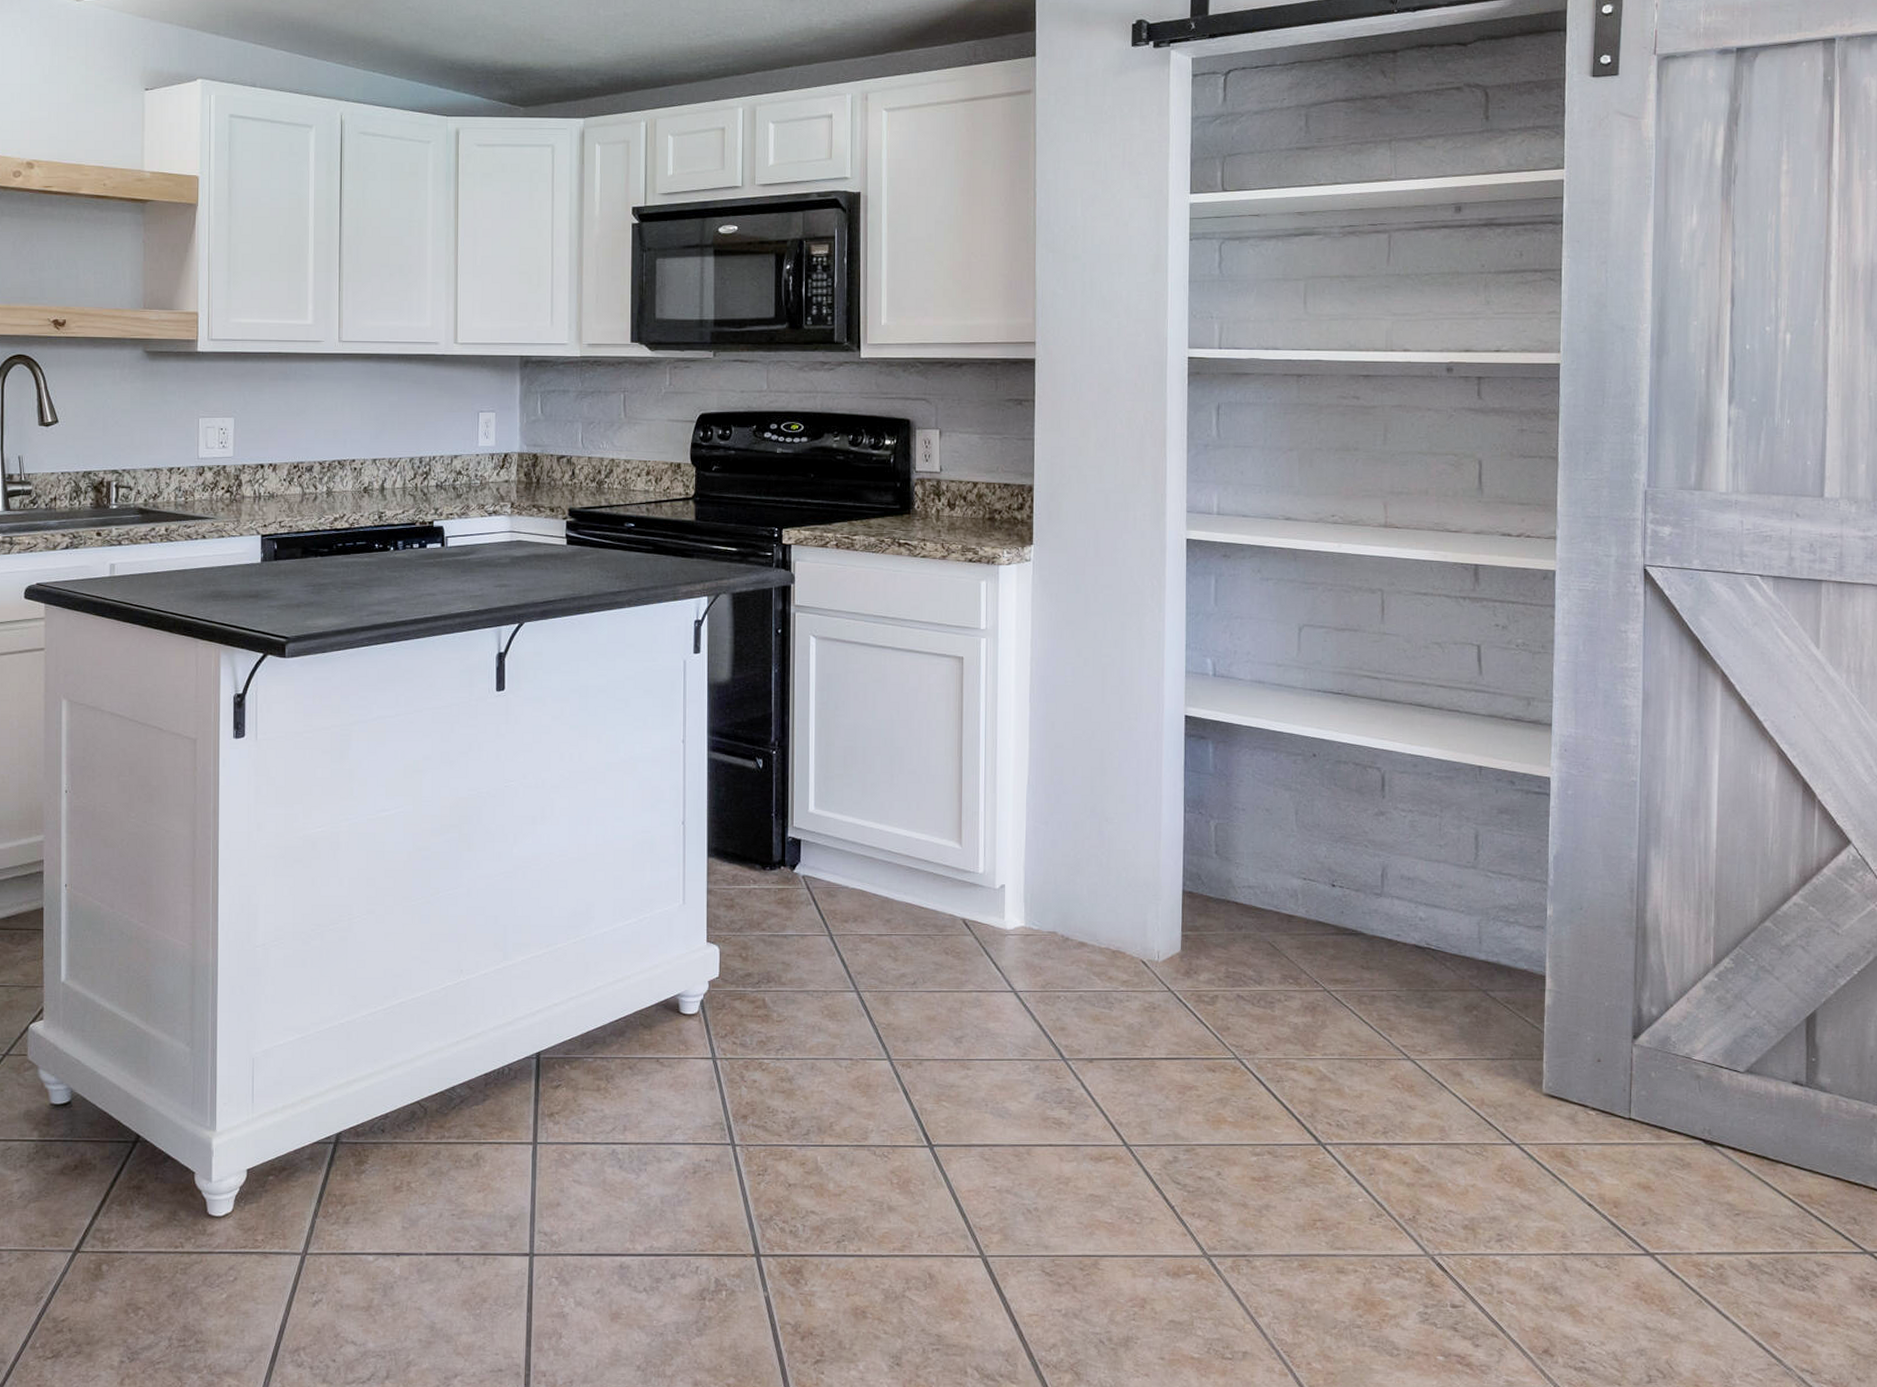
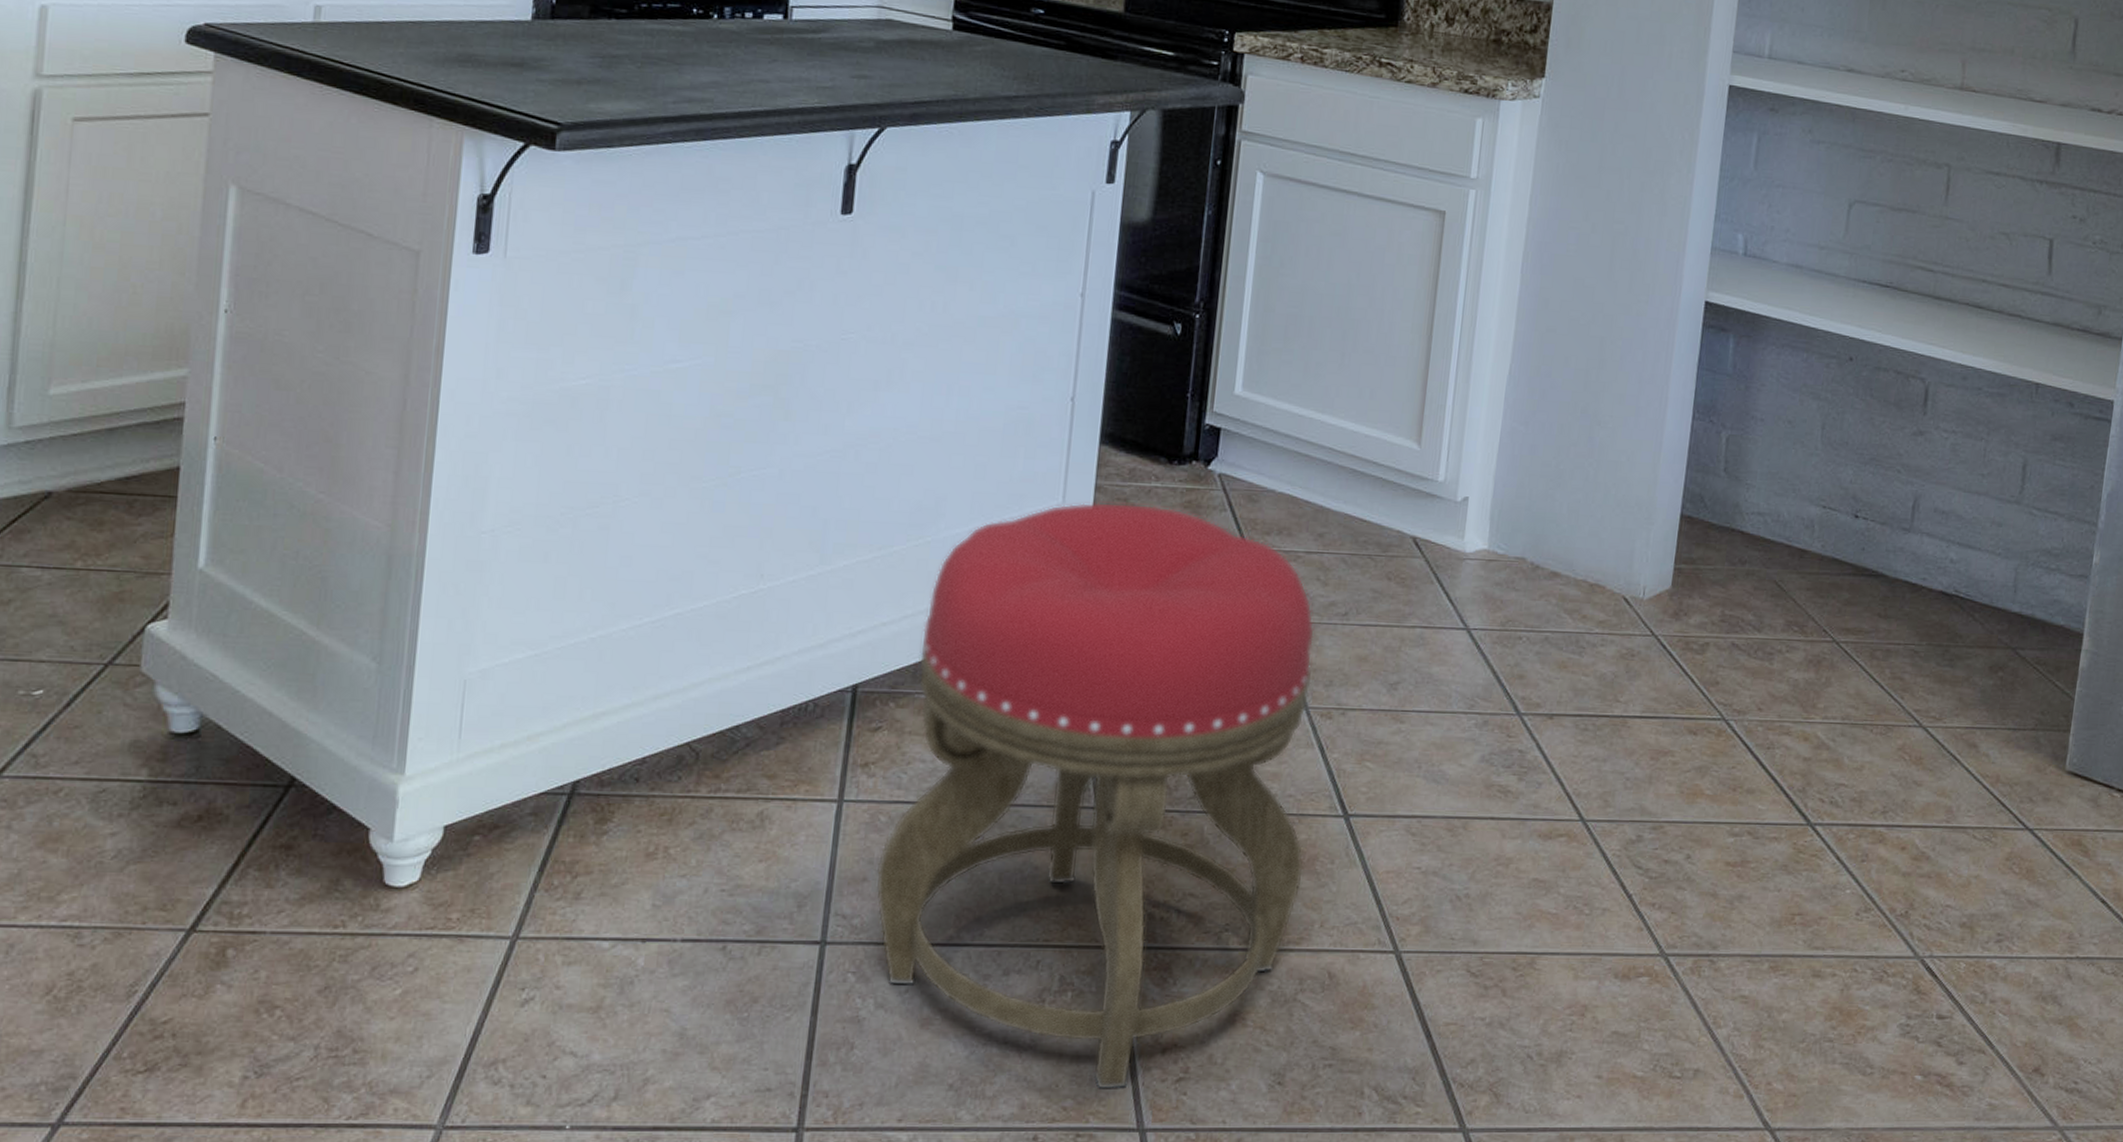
stool: none [566,902,901,1371] -> present [875,501,1315,1091]

